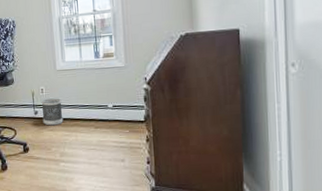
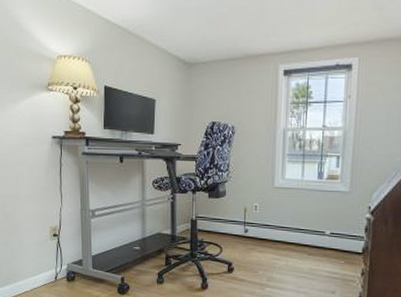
wastebasket: present [41,98,64,126] -> none [252,217,276,247]

